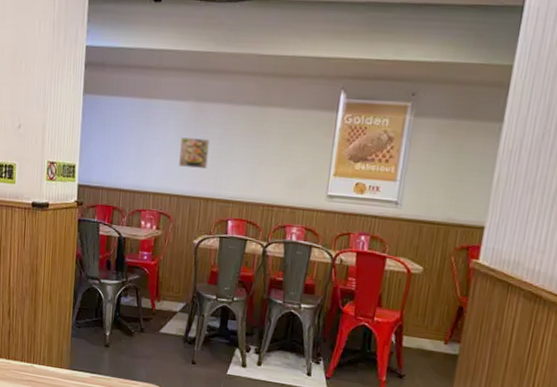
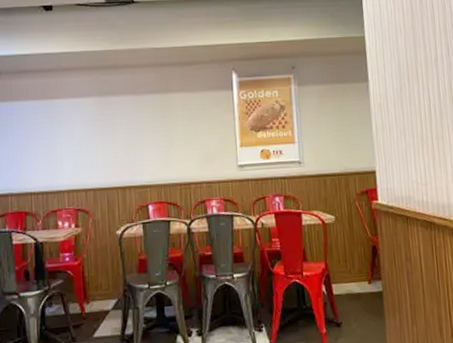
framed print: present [179,137,209,170] -> none [89,129,119,160]

